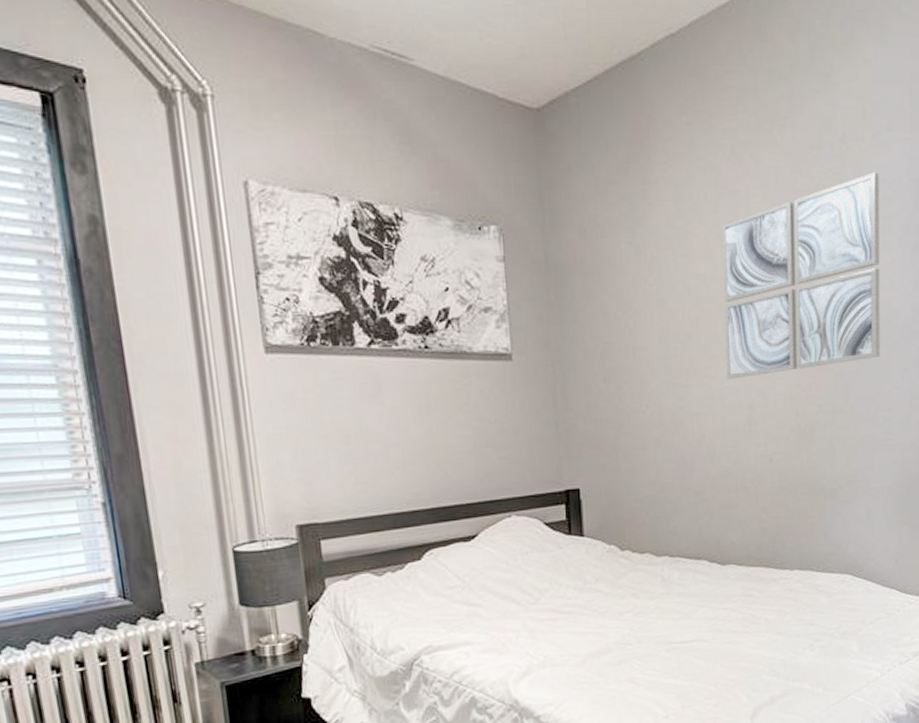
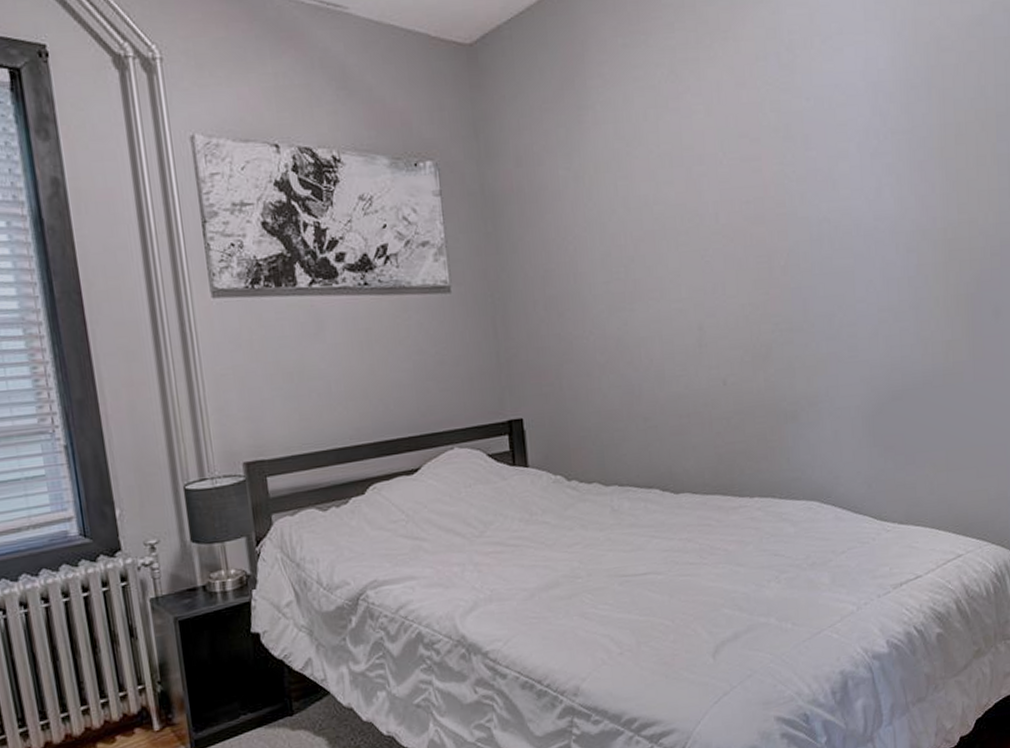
wall art: present [722,172,880,380] -> none [663,78,841,301]

